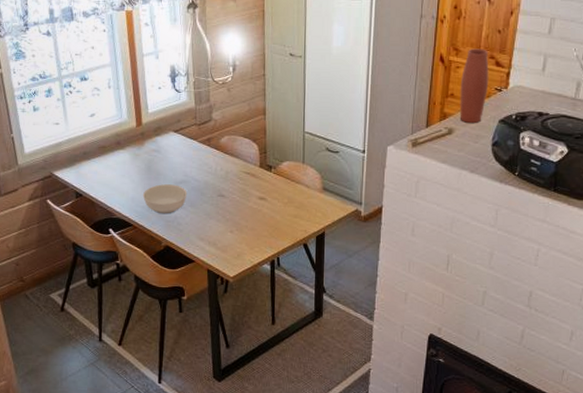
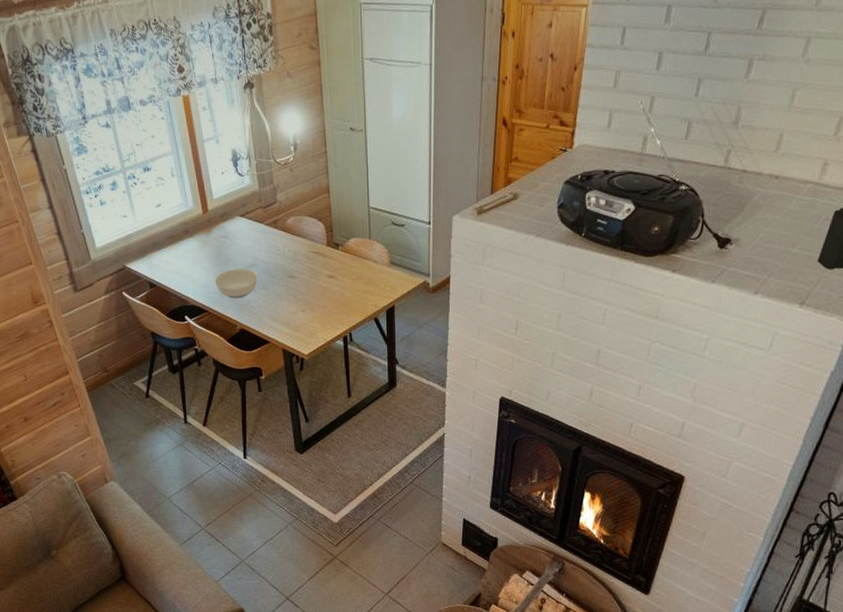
vase: present [459,48,489,124] -> none [524,108,553,187]

